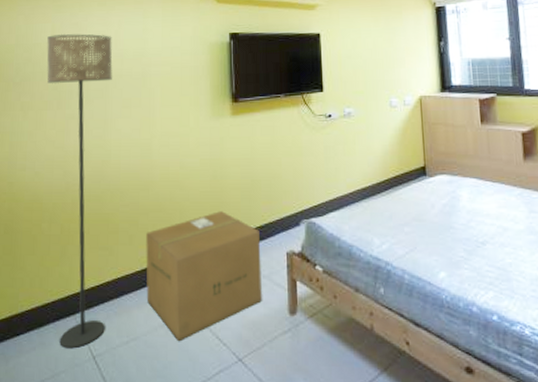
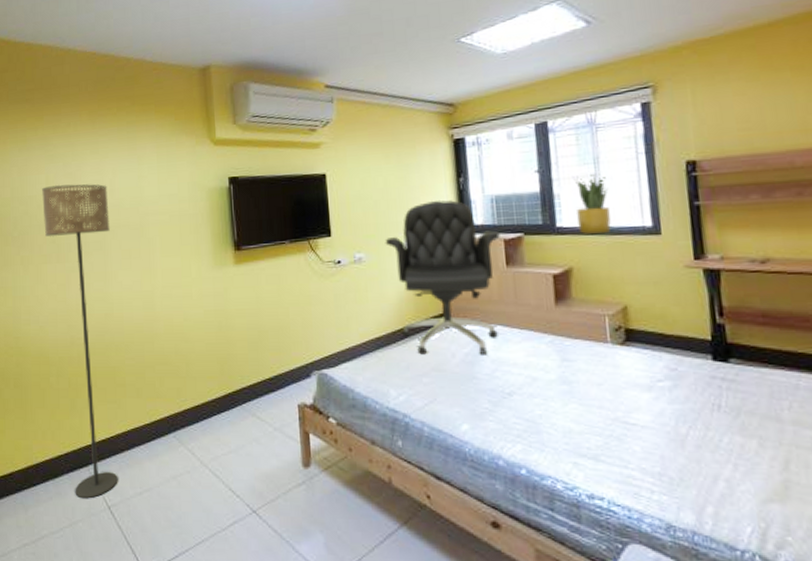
box: present [146,211,262,342] -> none [153,363,274,493]
office chair: none [372,61,476,206] -> present [385,199,500,355]

